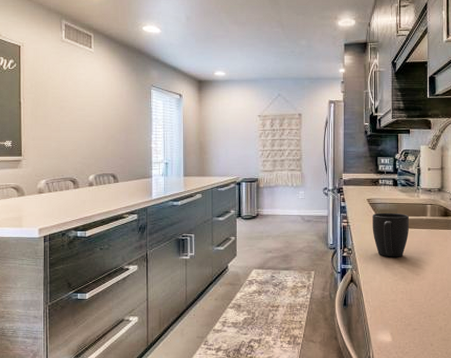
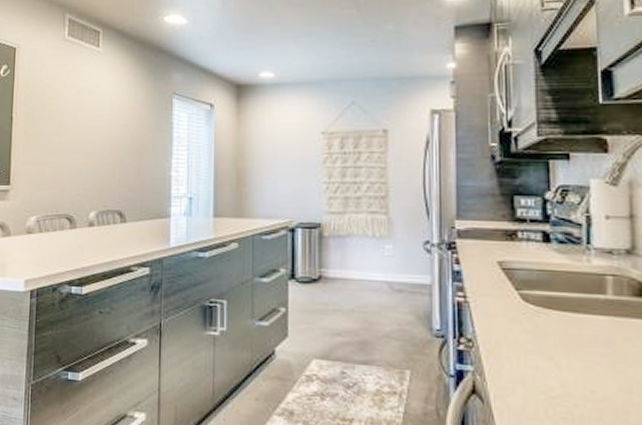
mug: present [372,212,409,257] -> none [507,284,574,360]

